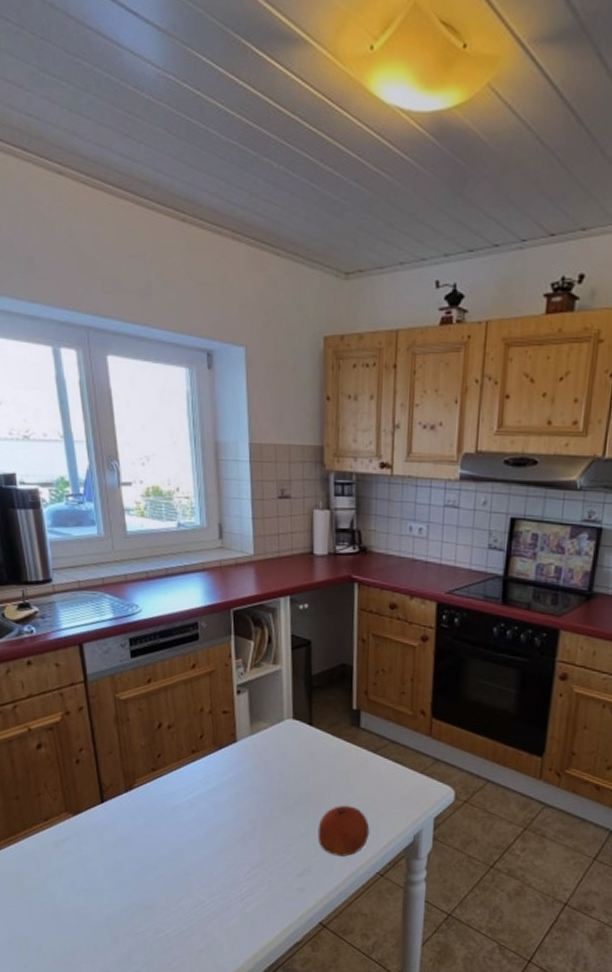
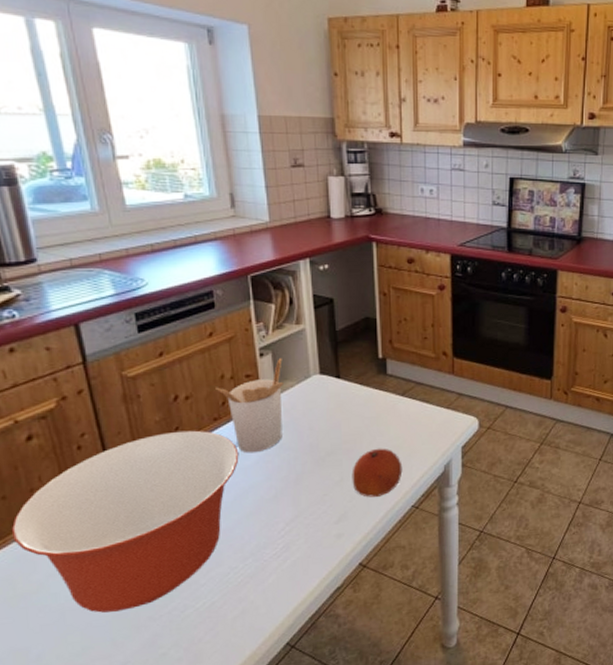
mixing bowl: none [22,758,213,922] -> present [11,430,239,613]
utensil holder: none [195,697,258,791] -> present [215,357,283,453]

